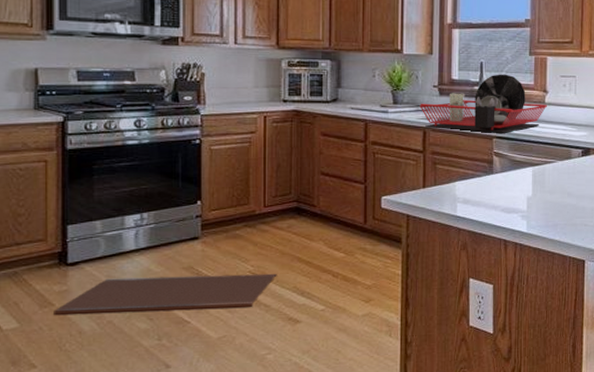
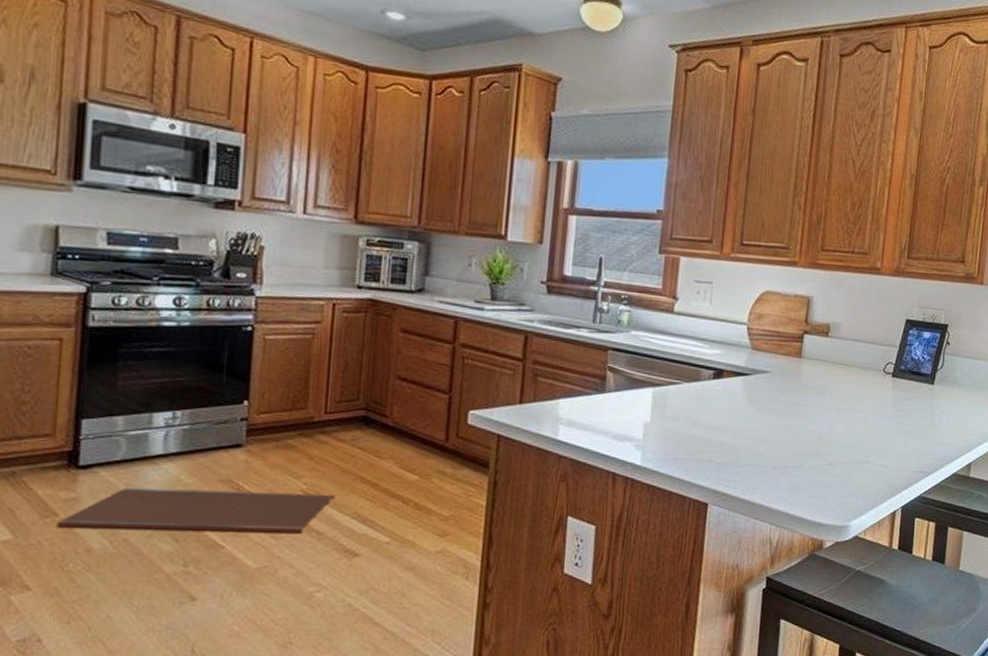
dish rack: present [420,74,547,133] -> none [522,273,676,345]

